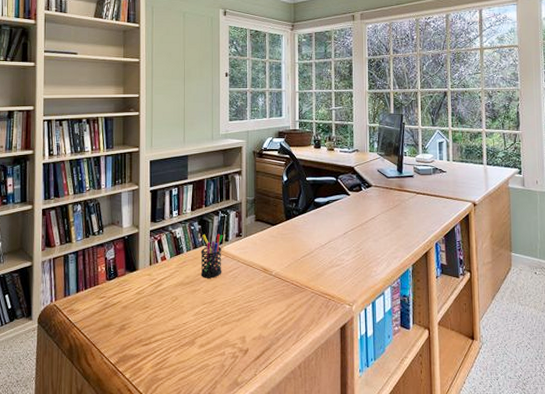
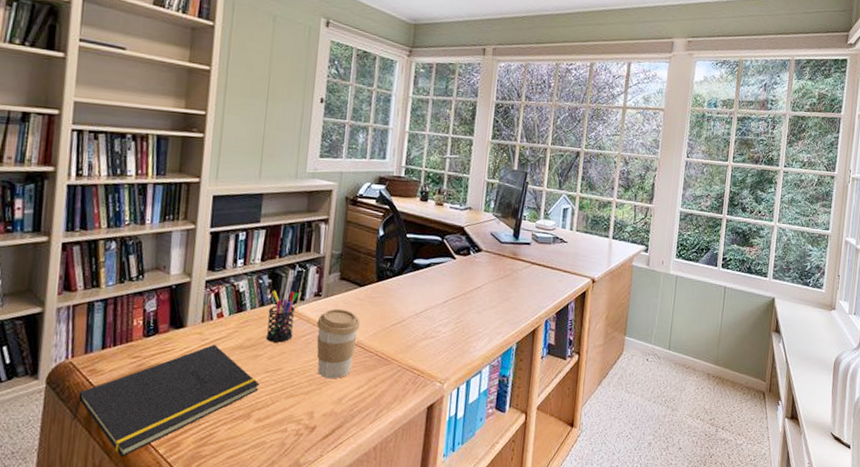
notepad: none [58,283,199,382] -> present [72,344,260,457]
coffee cup: none [240,246,276,307] -> present [316,308,361,379]

